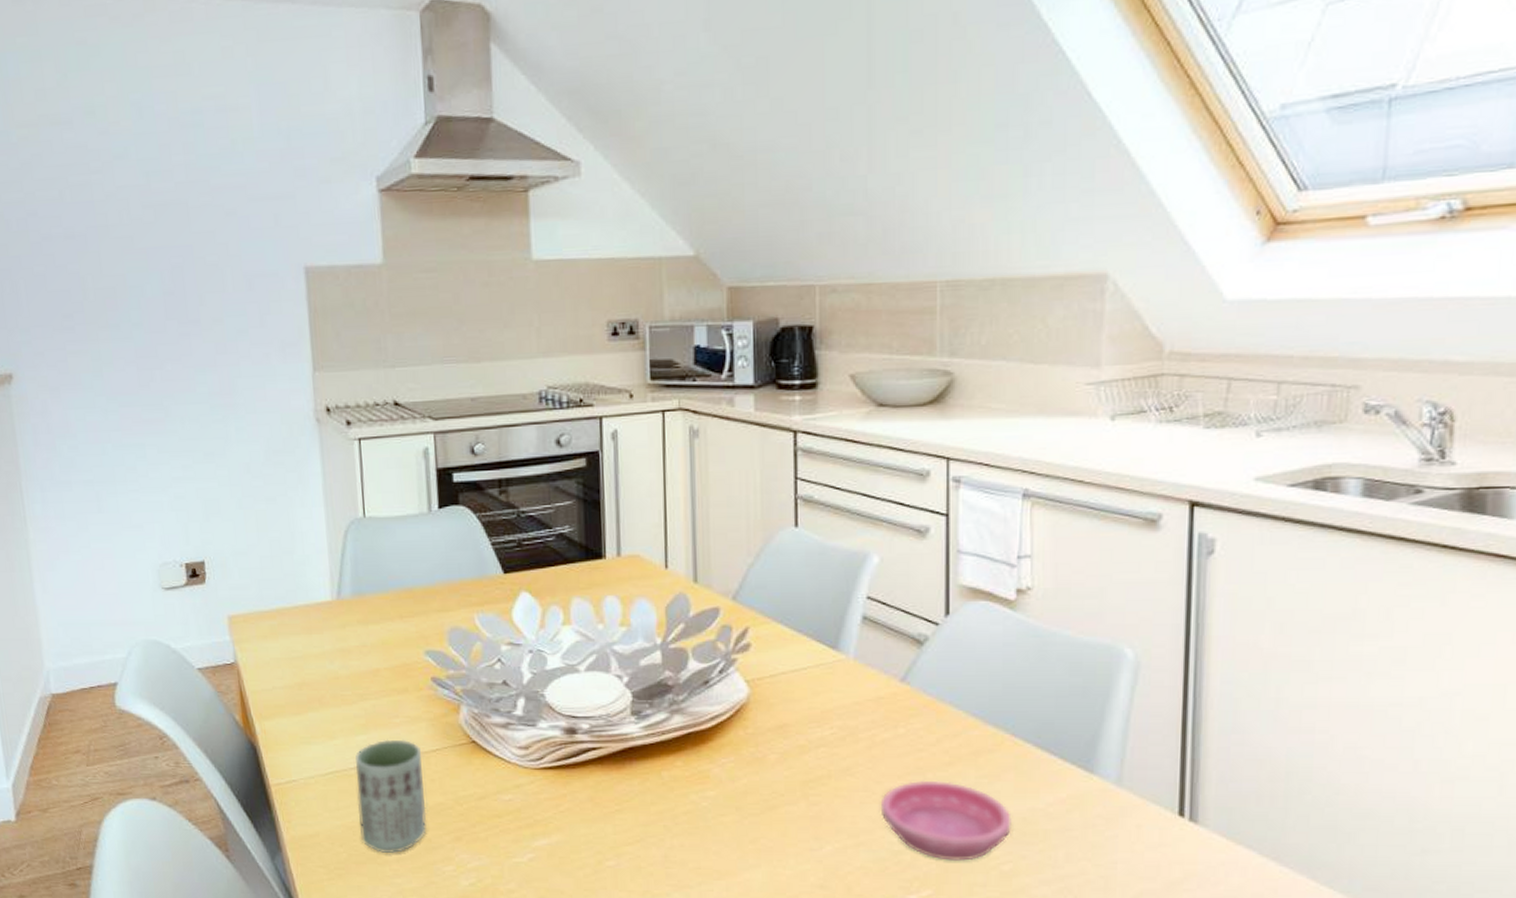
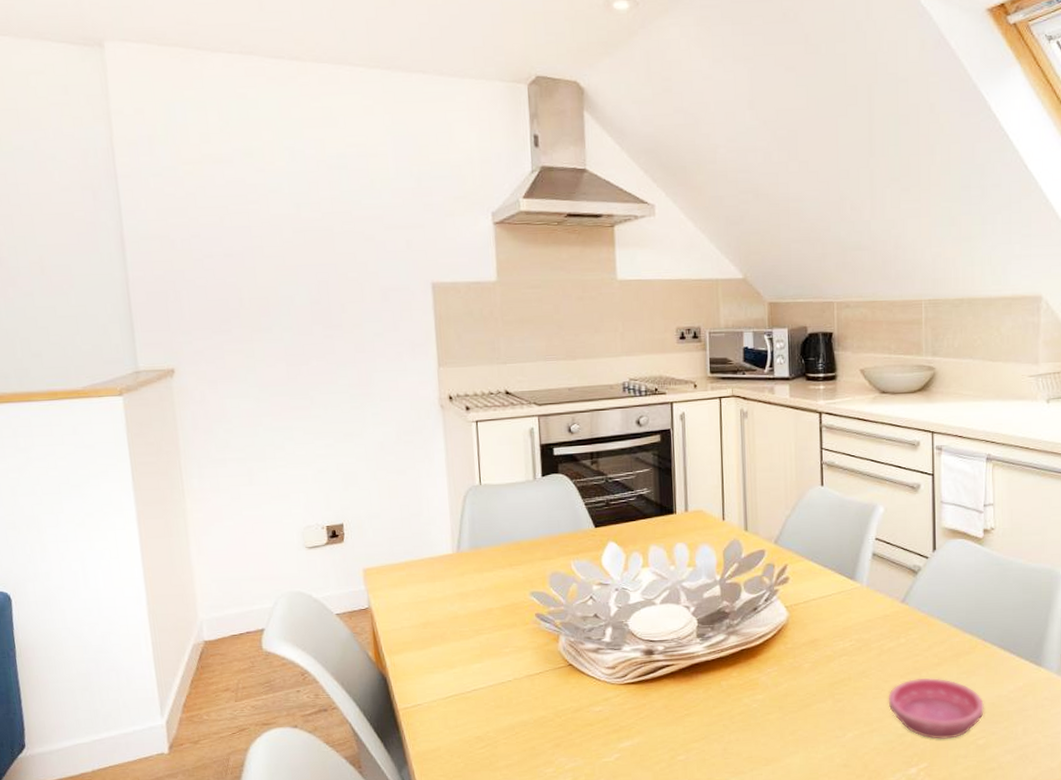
cup: present [355,739,427,853] -> none [472,665,531,761]

